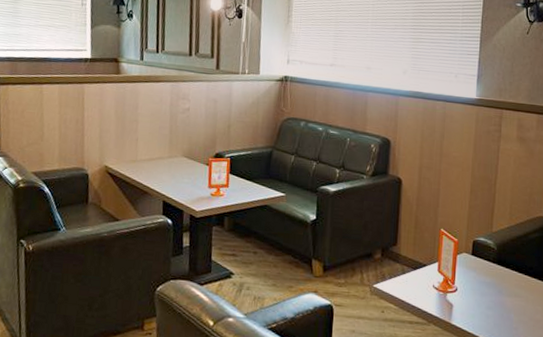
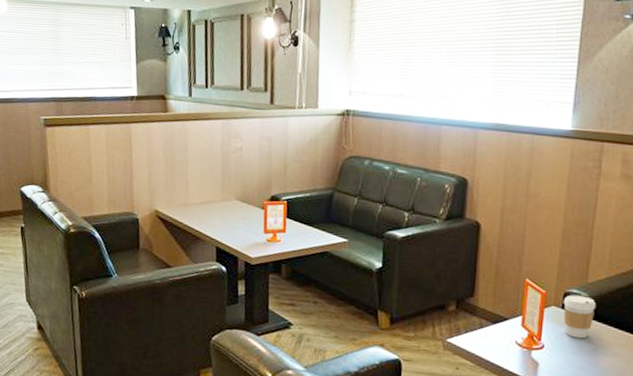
coffee cup: none [472,242,500,282] -> present [563,294,597,339]

